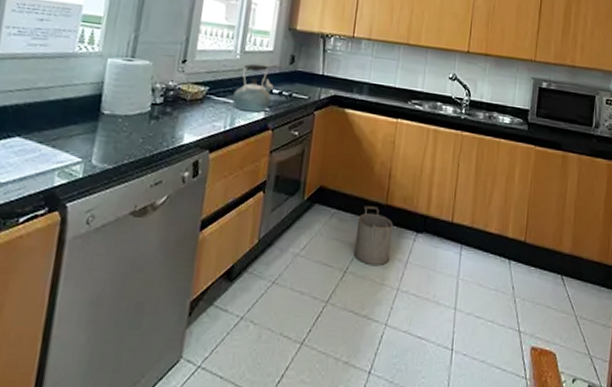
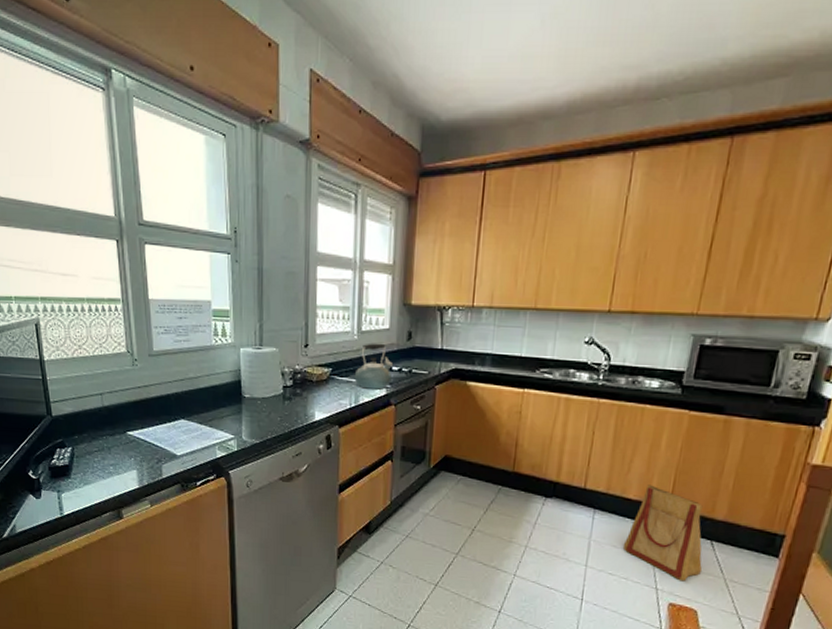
bucket: present [354,206,393,267] -> none [481,473,520,527]
shopping bag: none [488,218,556,321] -> present [624,484,703,582]

